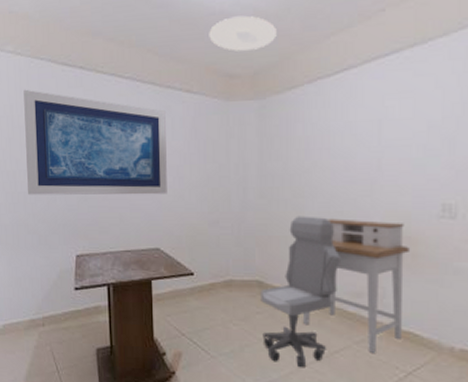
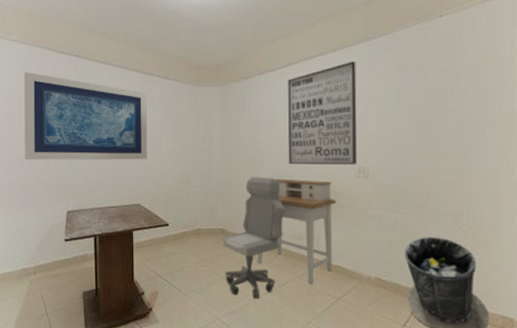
ceiling light: present [209,15,277,51] -> none [182,22,235,49]
wall art: none [345,58,444,202] -> present [288,60,357,165]

